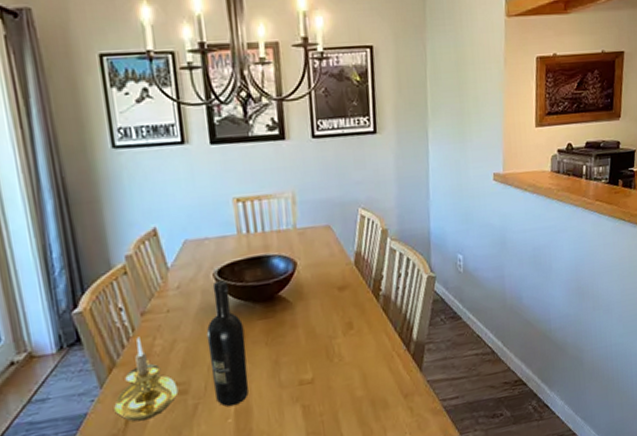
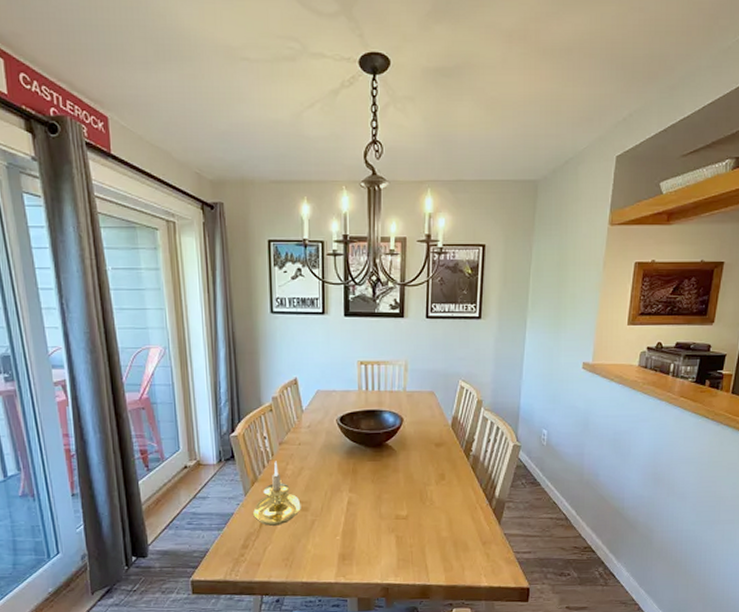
wine bottle: present [206,279,249,407] -> none [327,425,356,527]

